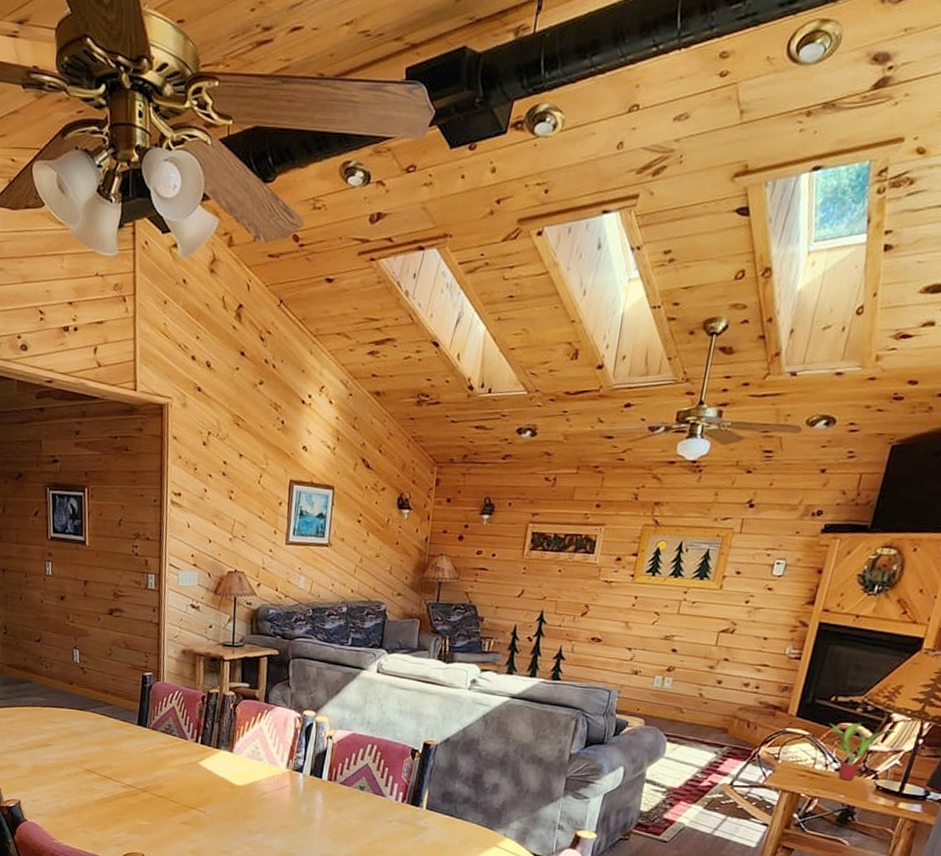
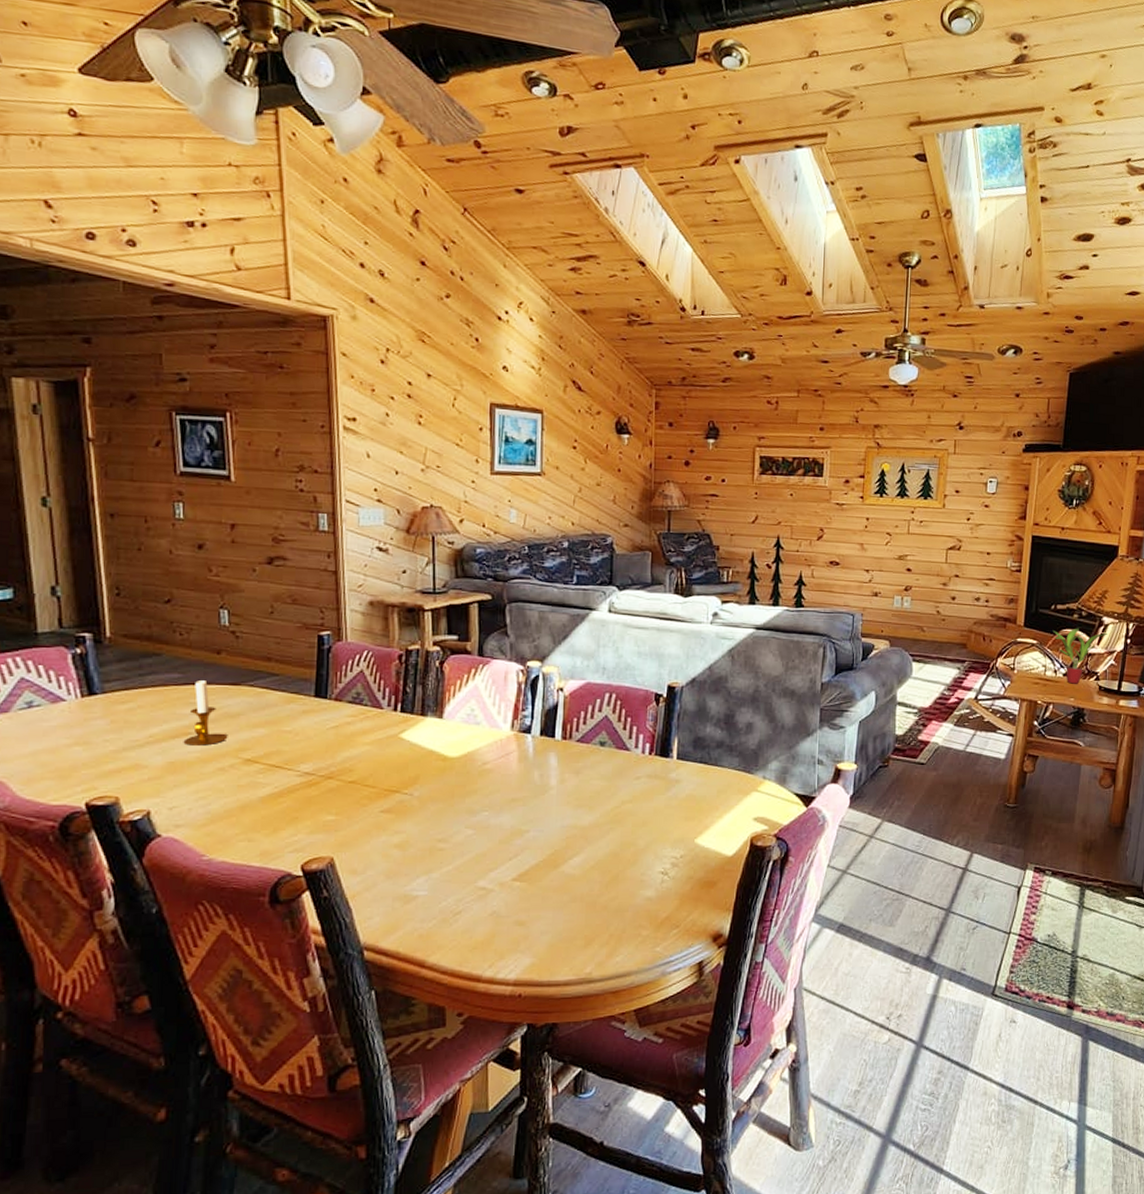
candlestick: none [44,704,75,756] -> present [183,680,228,746]

